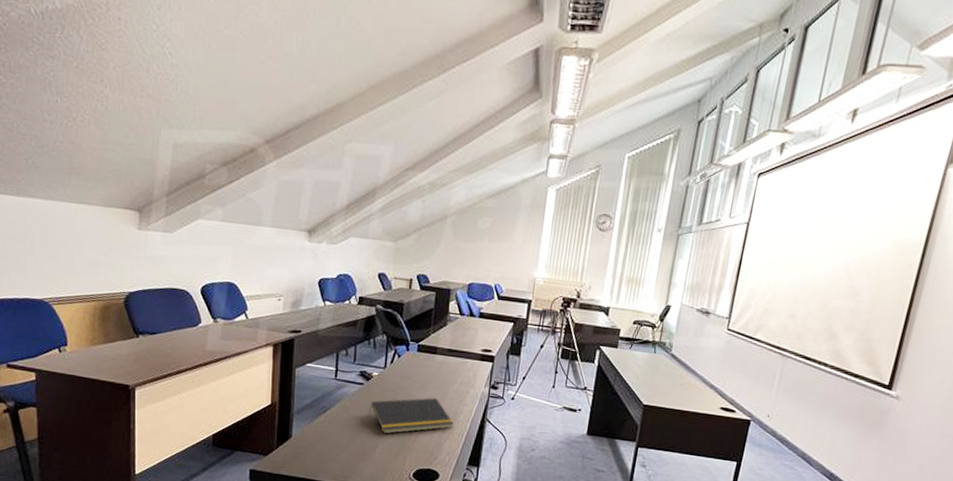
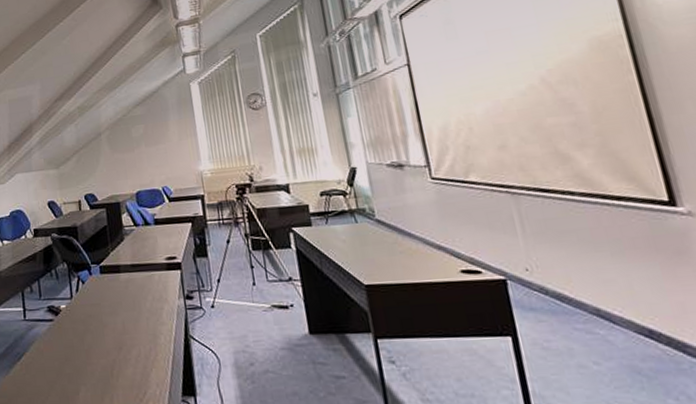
notepad: present [369,398,454,434] -> none [64,322,156,373]

